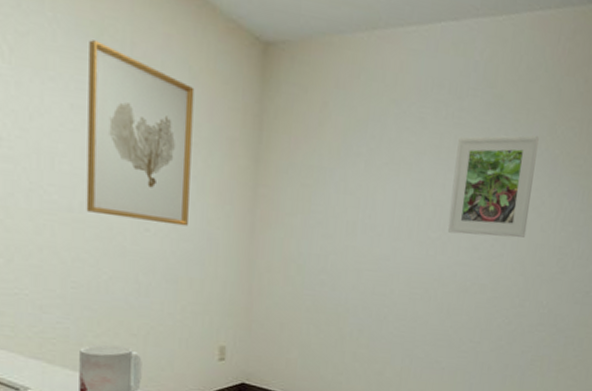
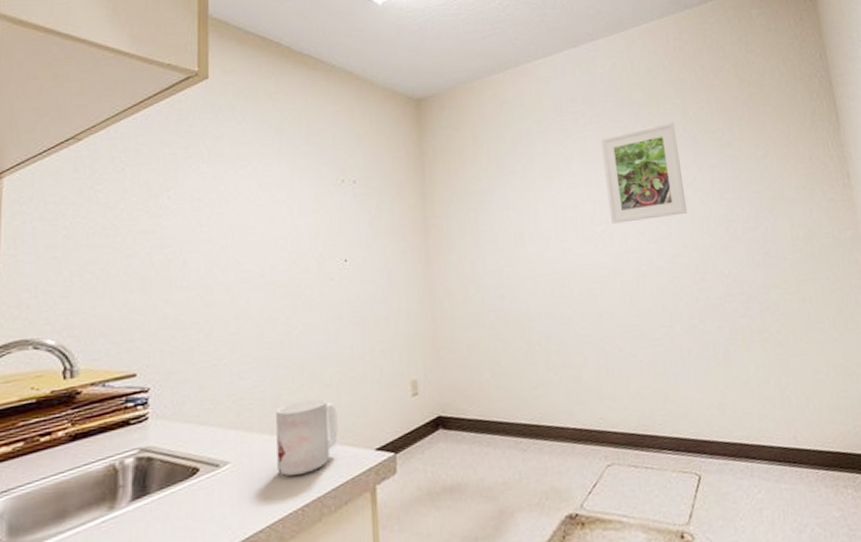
wall art: present [86,40,195,226] -> none [272,129,368,274]

